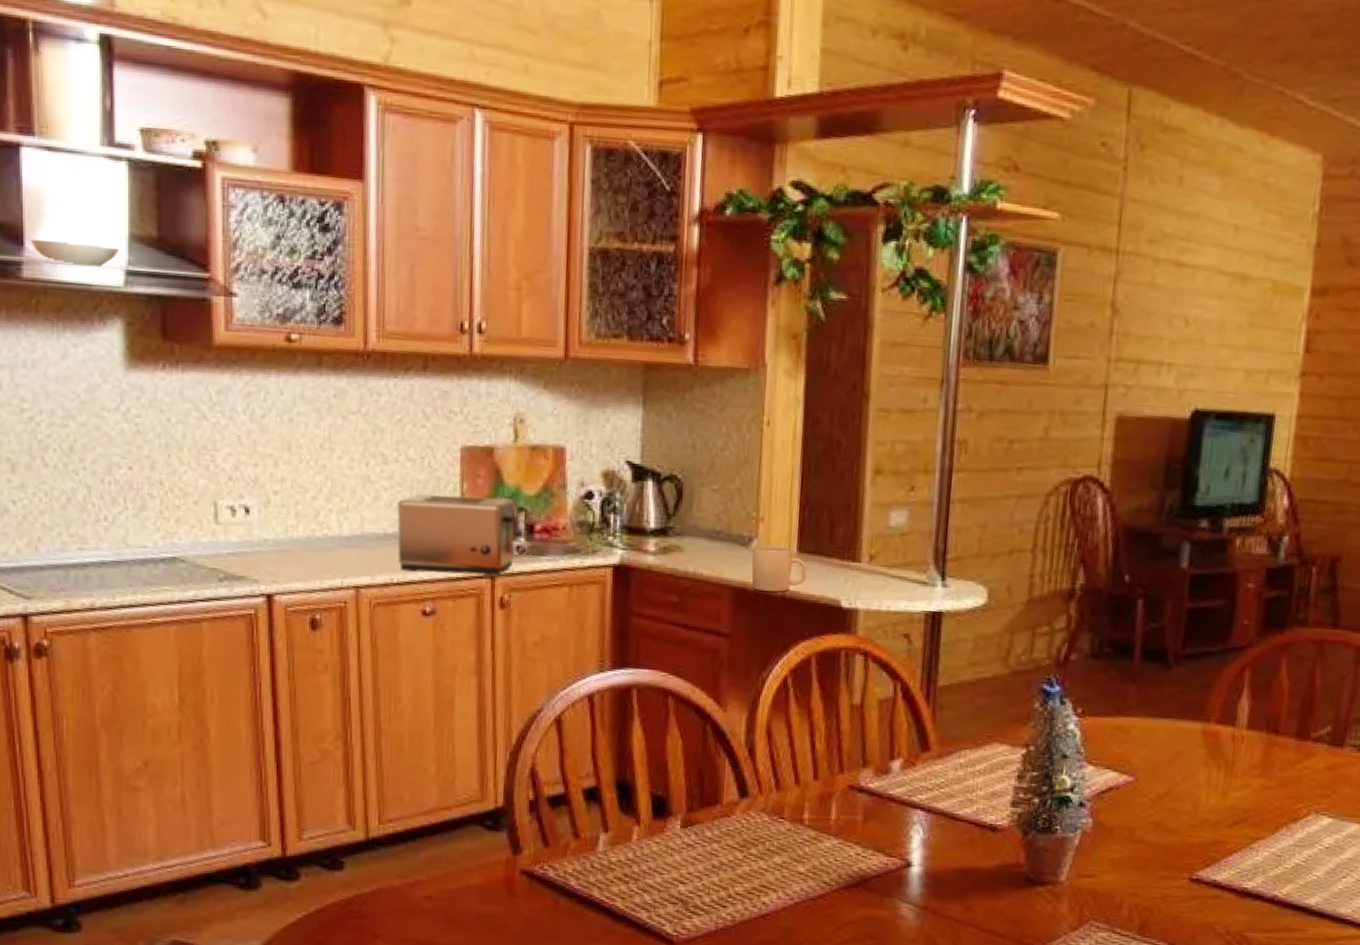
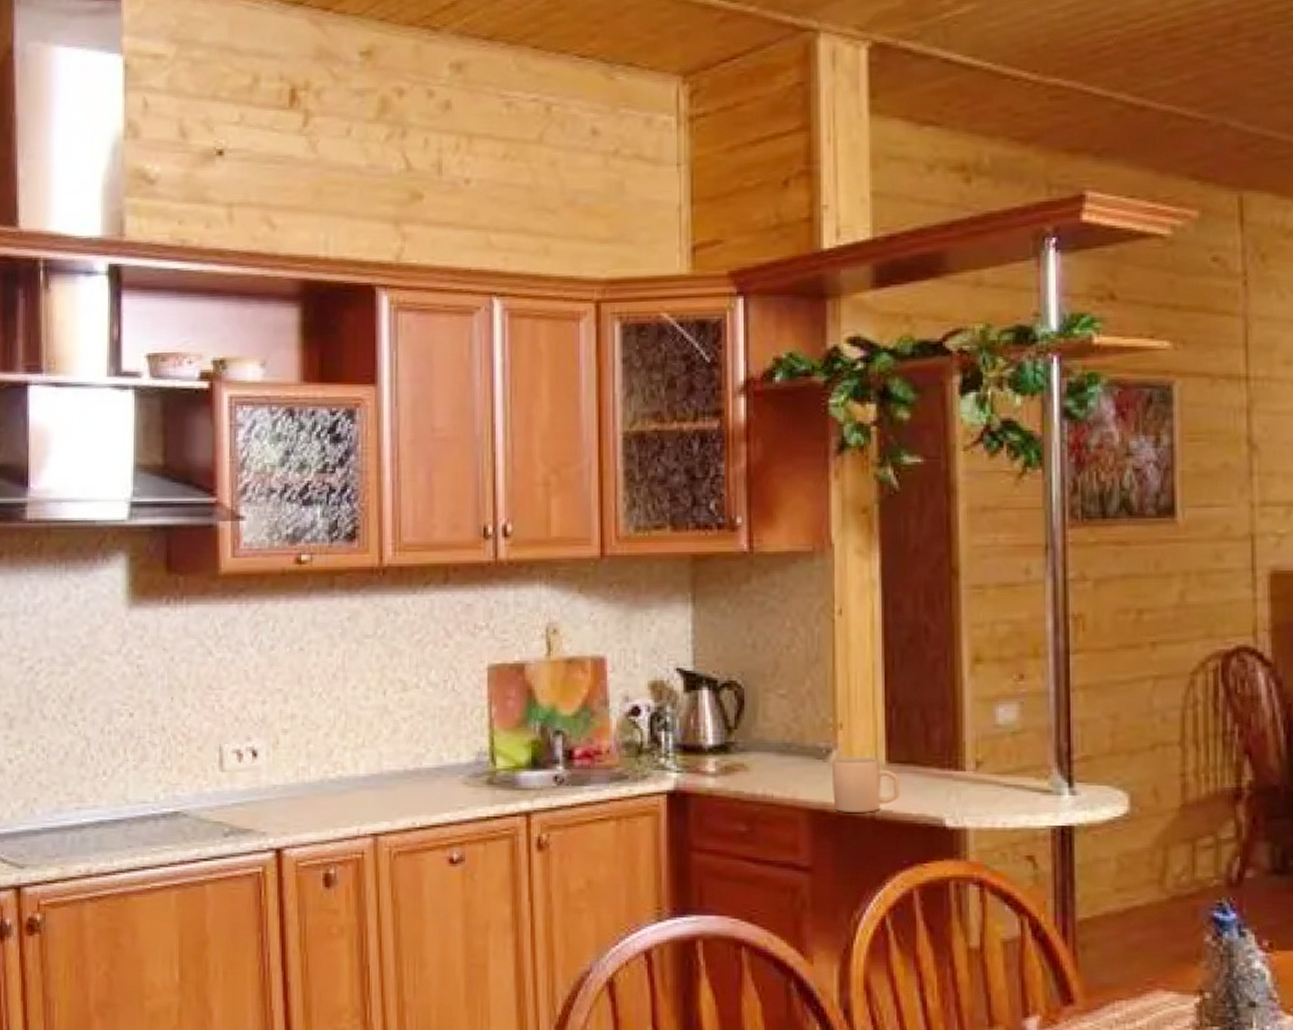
bowl: present [29,237,120,269] -> none [34,477,124,503]
toaster: present [396,493,515,577] -> none [417,721,553,814]

